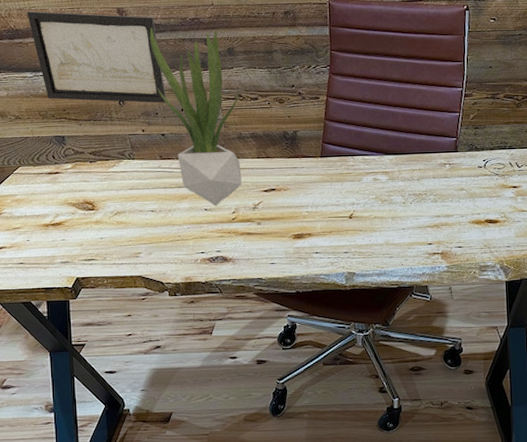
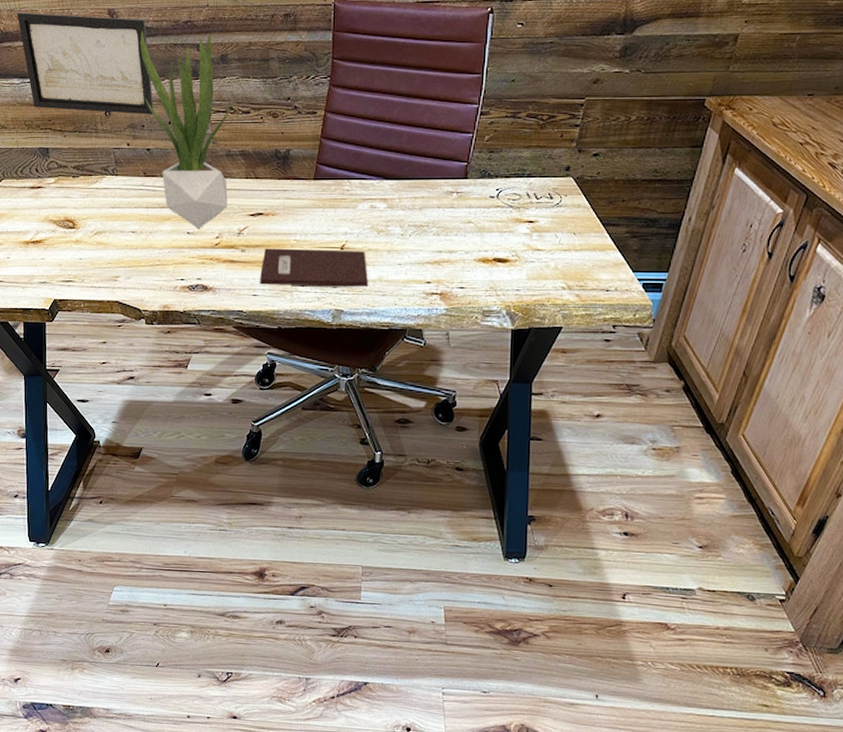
notebook: none [276,219,376,254] -> present [260,248,368,287]

